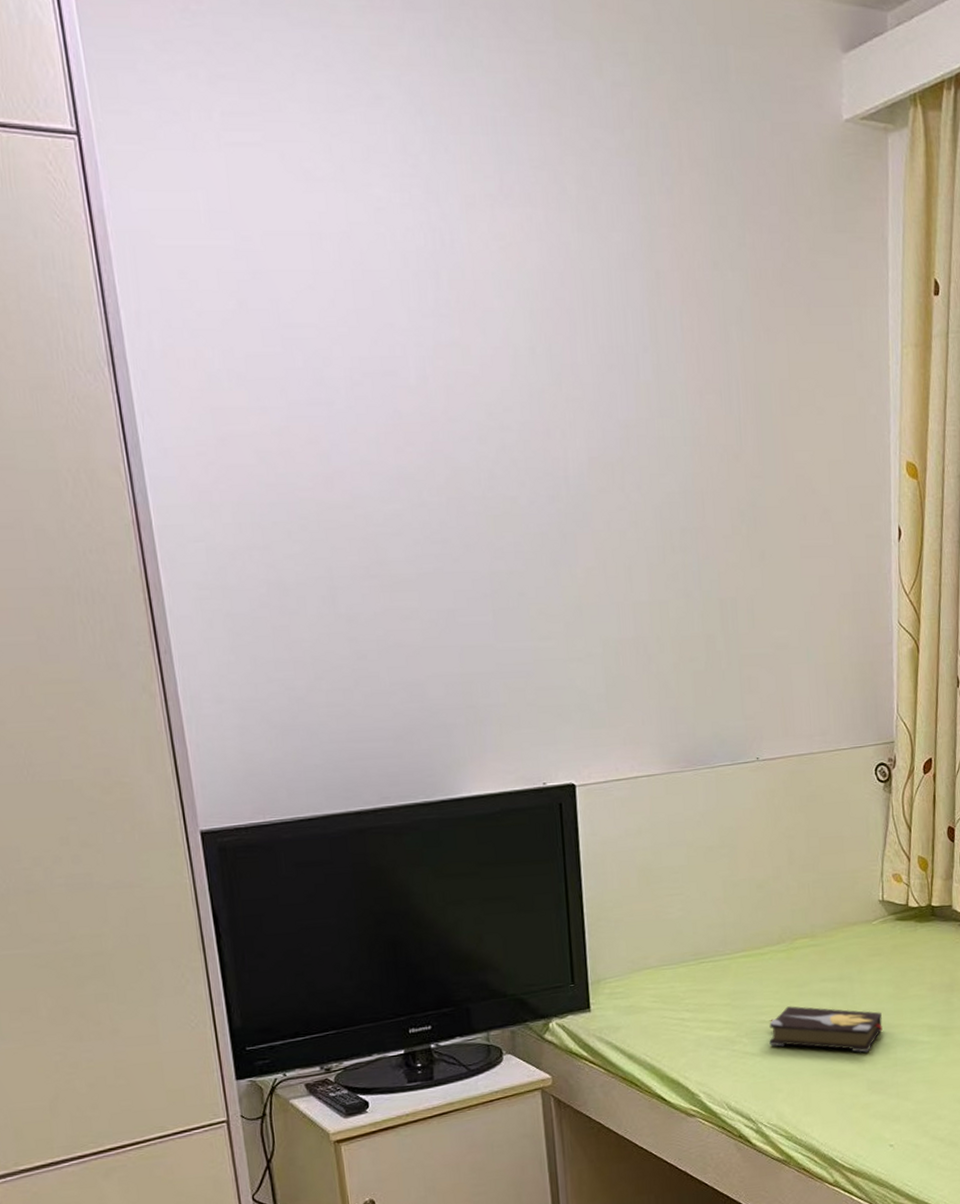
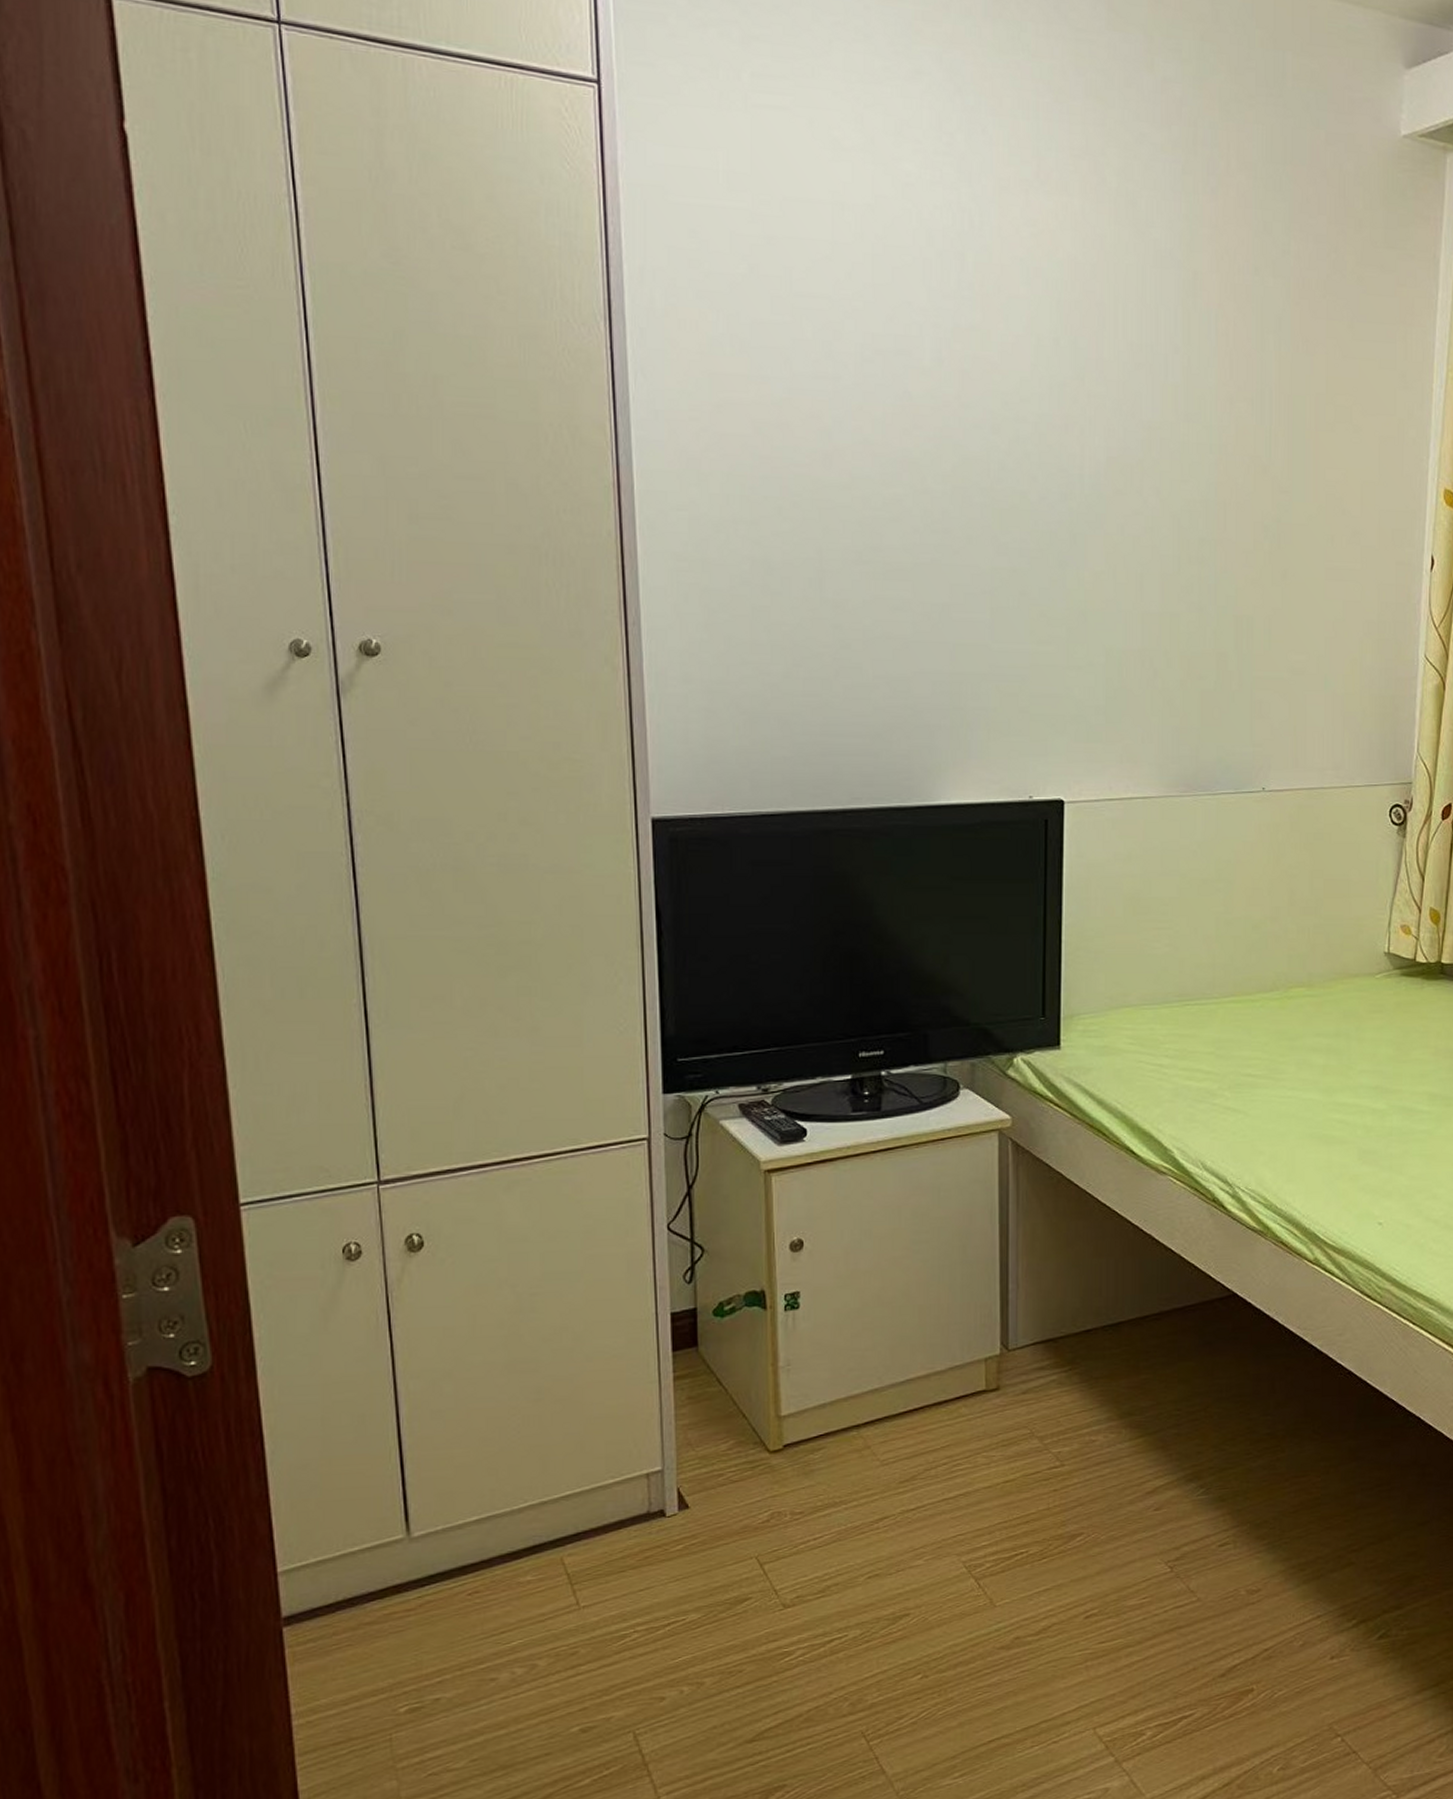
hardback book: present [769,1006,883,1053] -> none [1254,1060,1379,1118]

